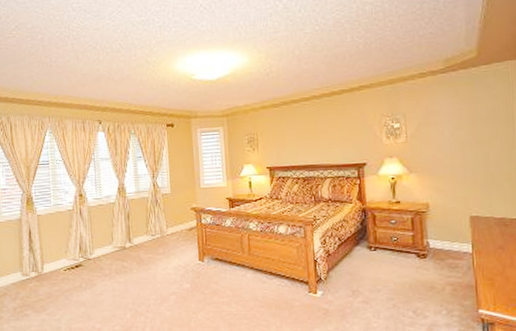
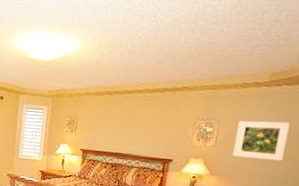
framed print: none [424,106,479,150] -> present [232,120,290,161]

